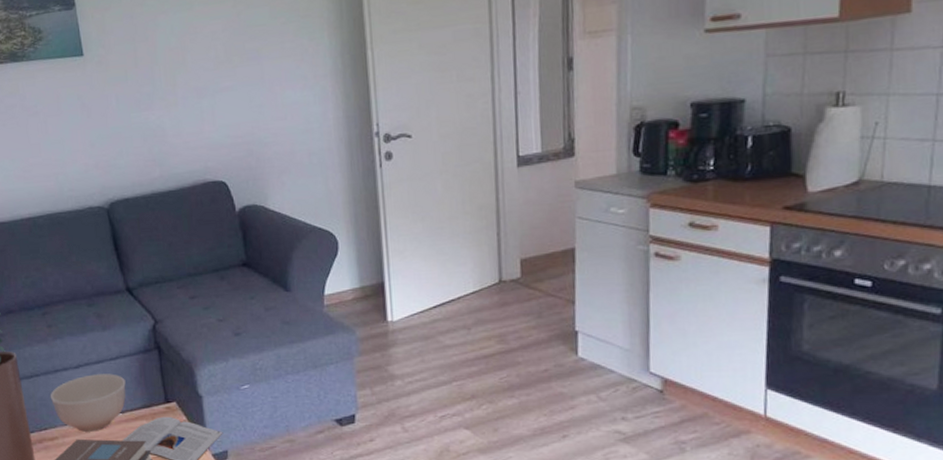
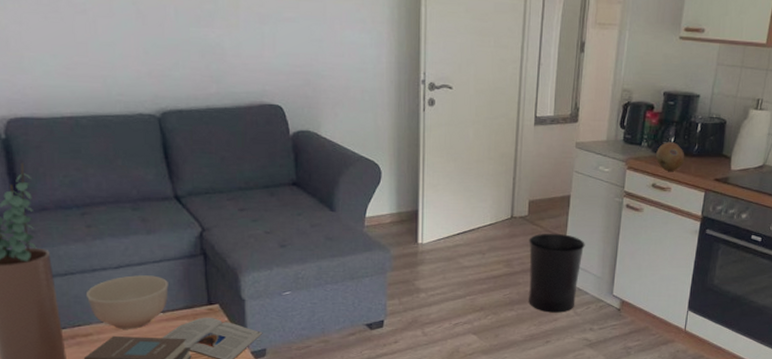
waste bin: none [525,296,603,399] -> present [529,233,585,313]
fruit: none [688,165,734,204] -> present [655,142,685,171]

